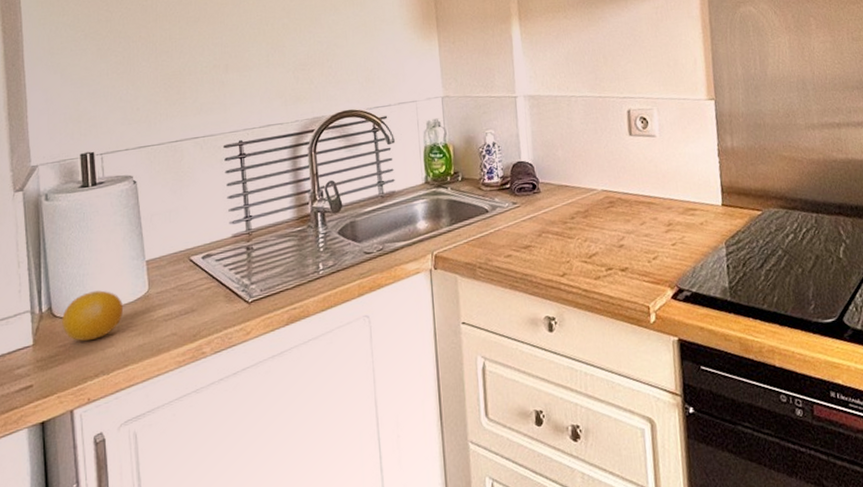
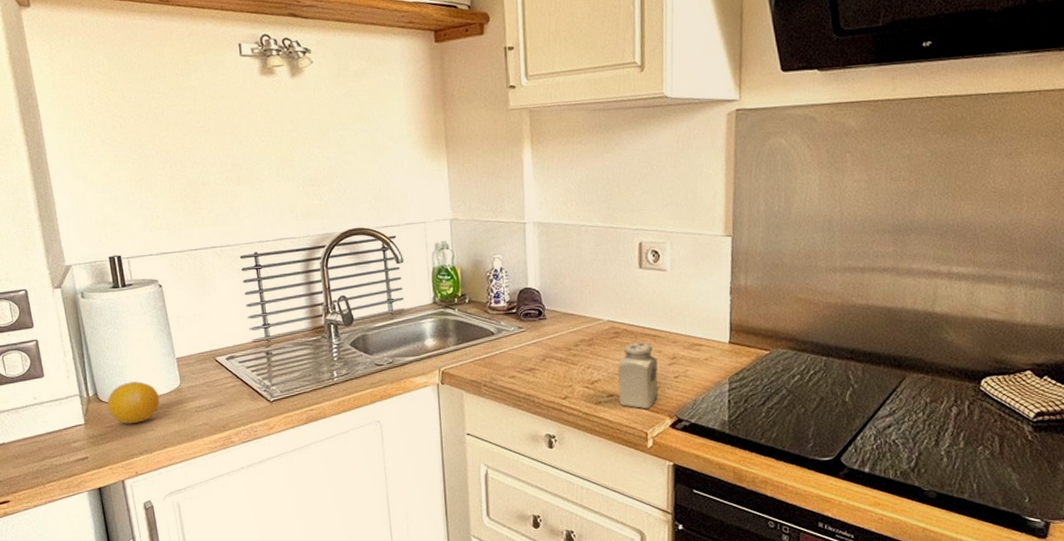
salt shaker: none [615,210,657,281] -> present [618,342,658,409]

